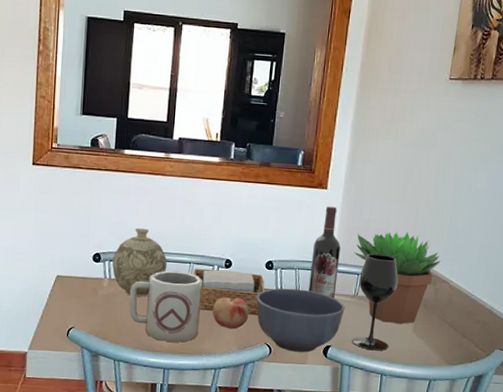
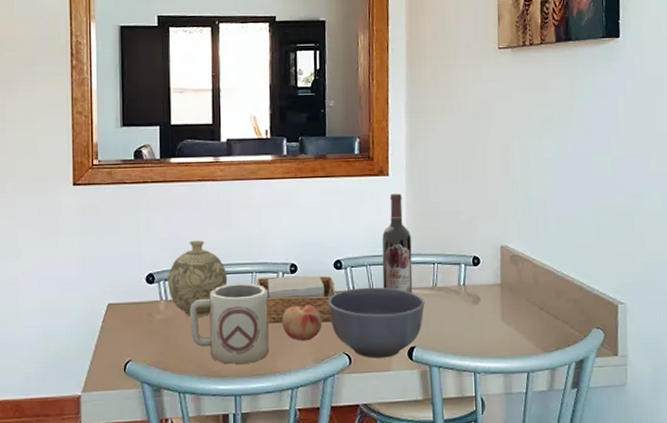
wineglass: present [352,253,399,351] -> none [435,238,478,347]
succulent plant: present [354,232,441,324] -> none [426,211,519,313]

